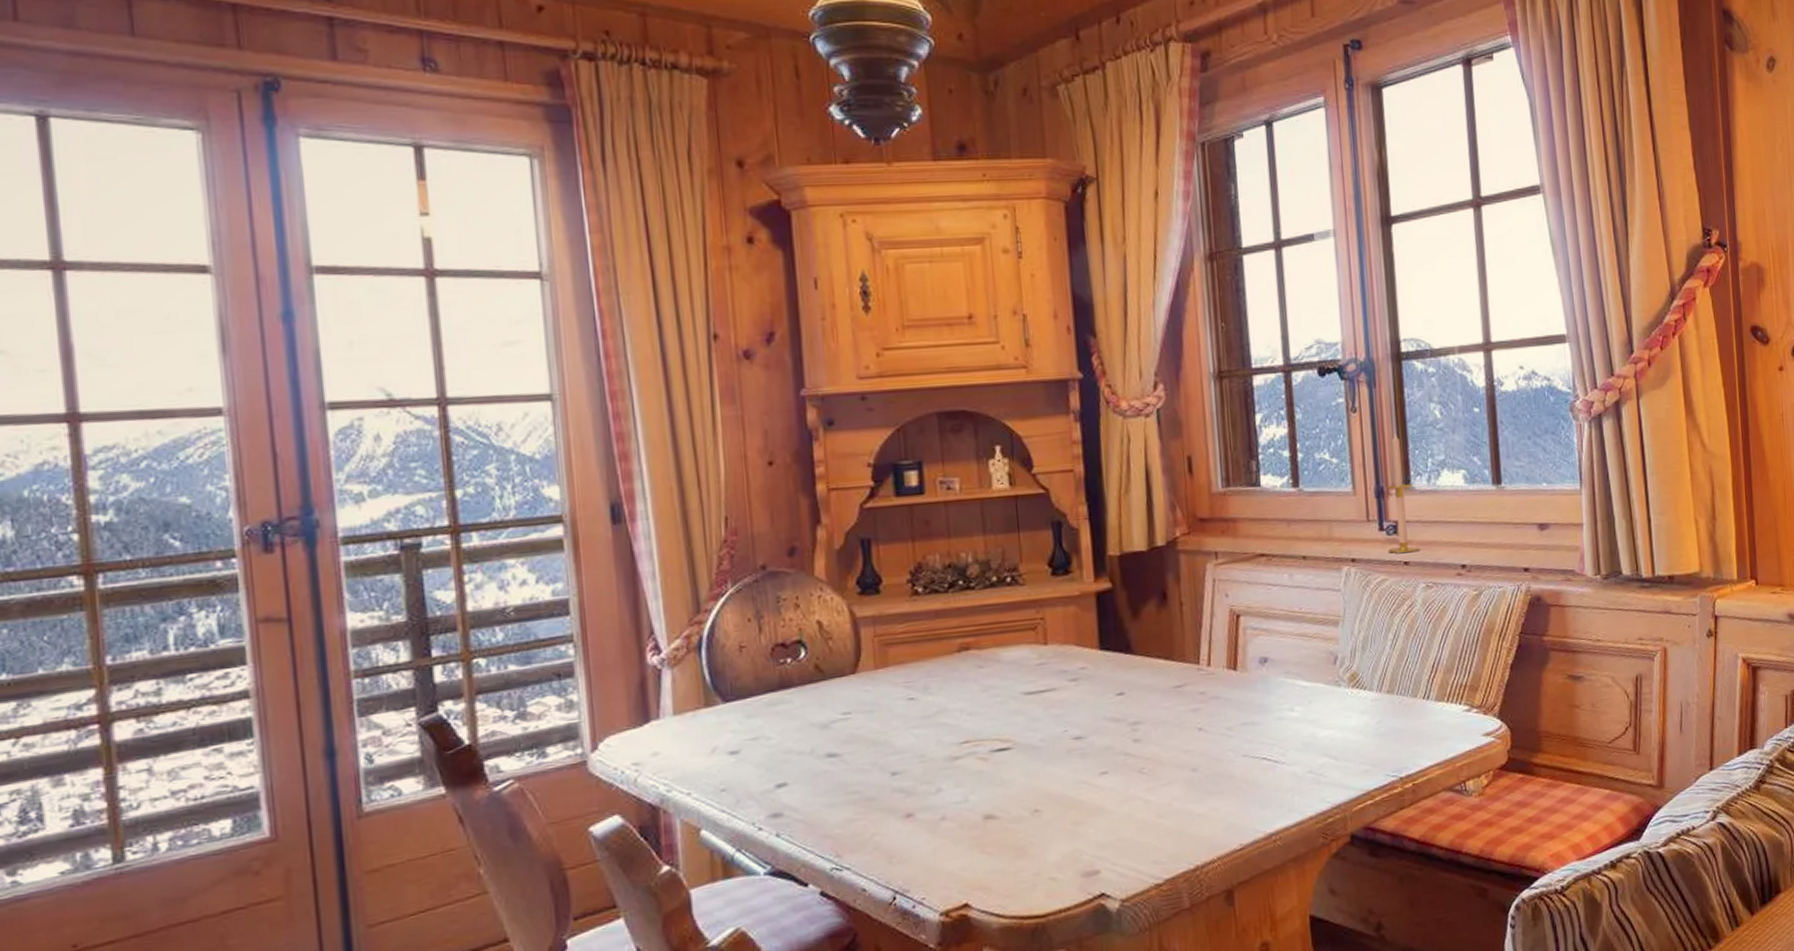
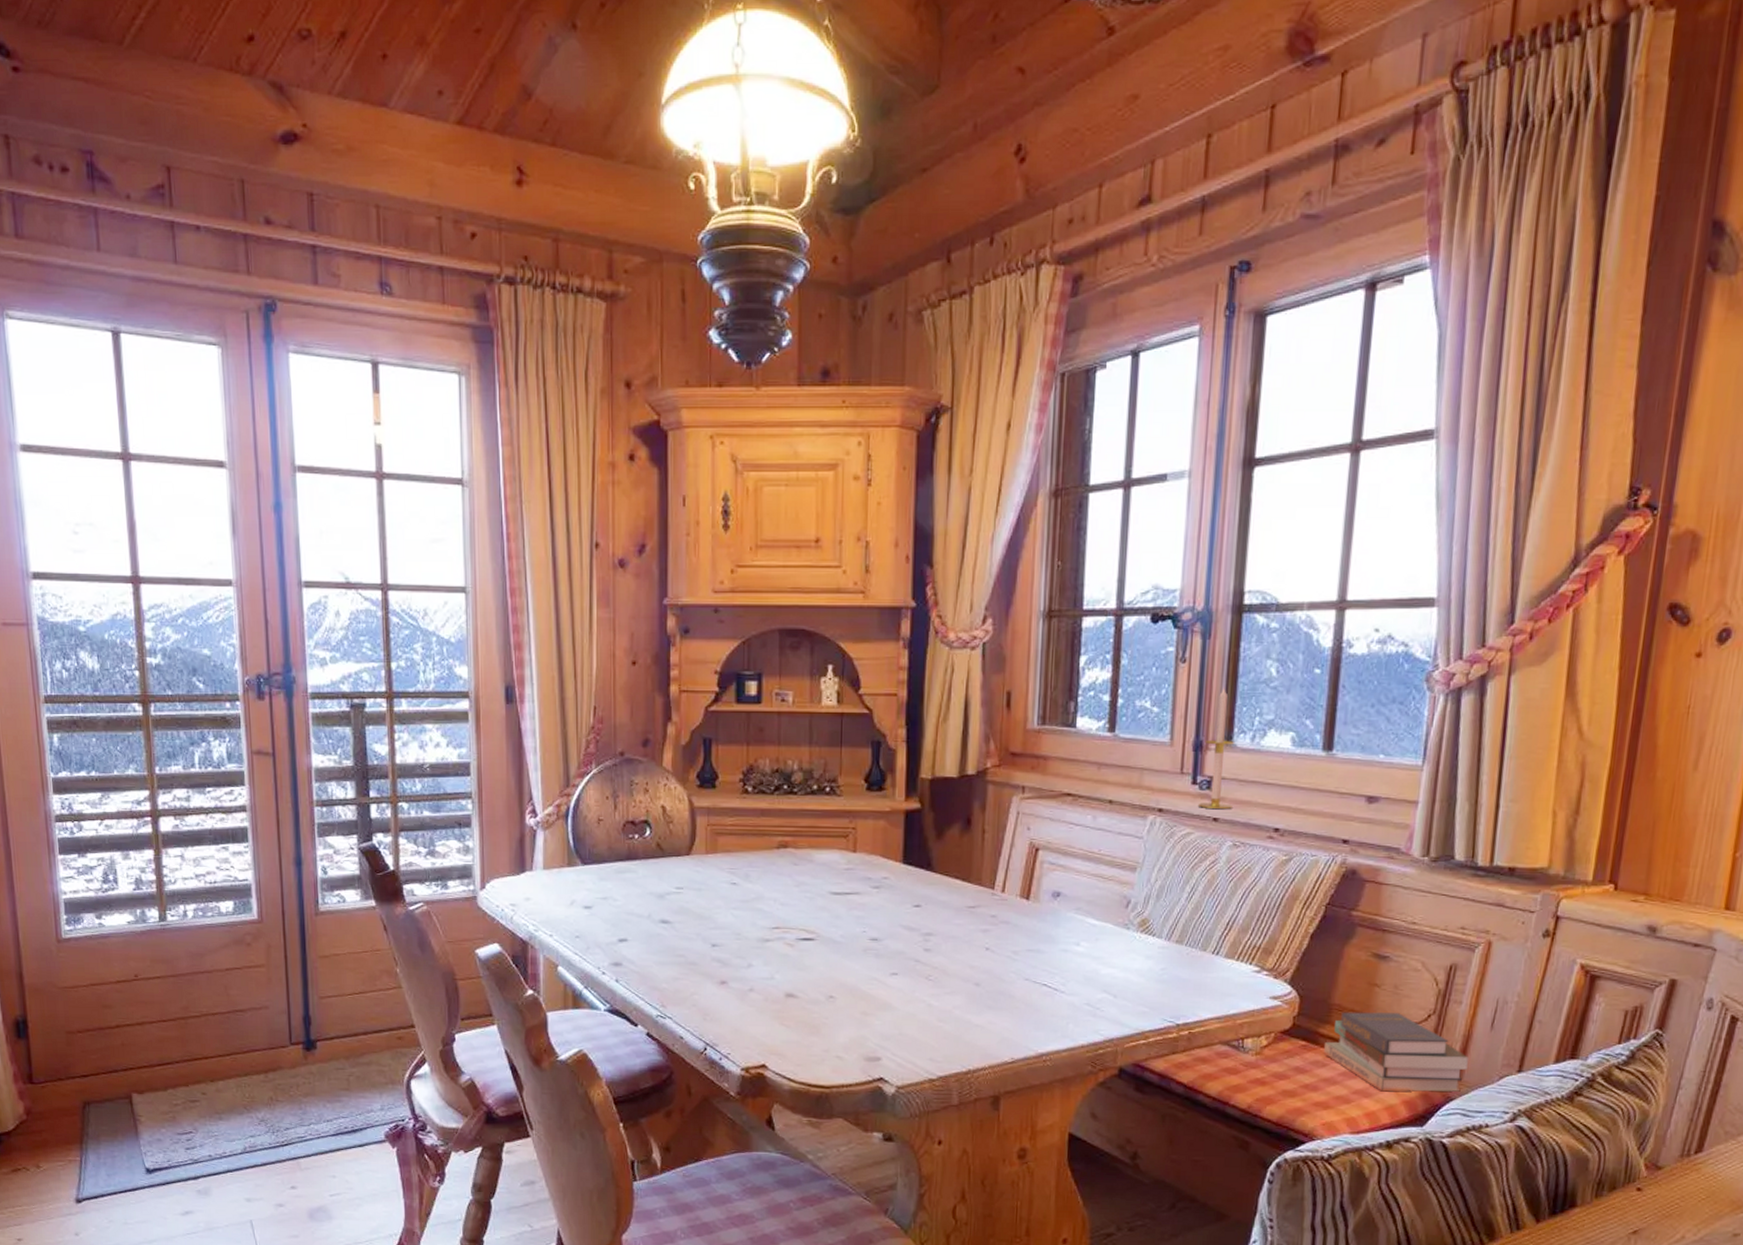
books: none [1540,730,1667,812] -> present [1324,1012,1468,1092]

